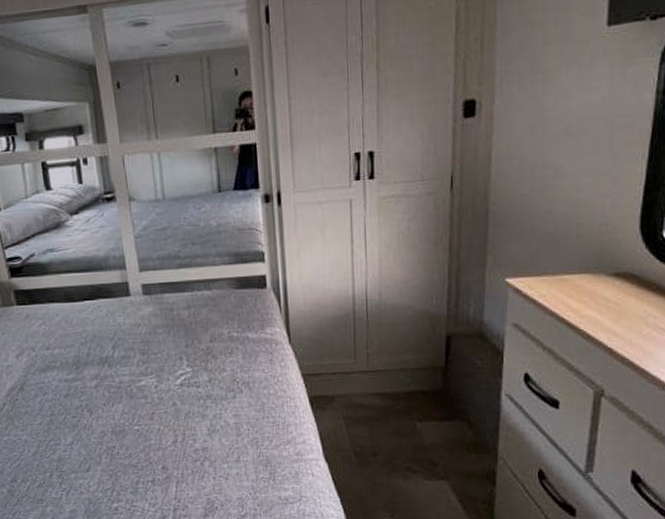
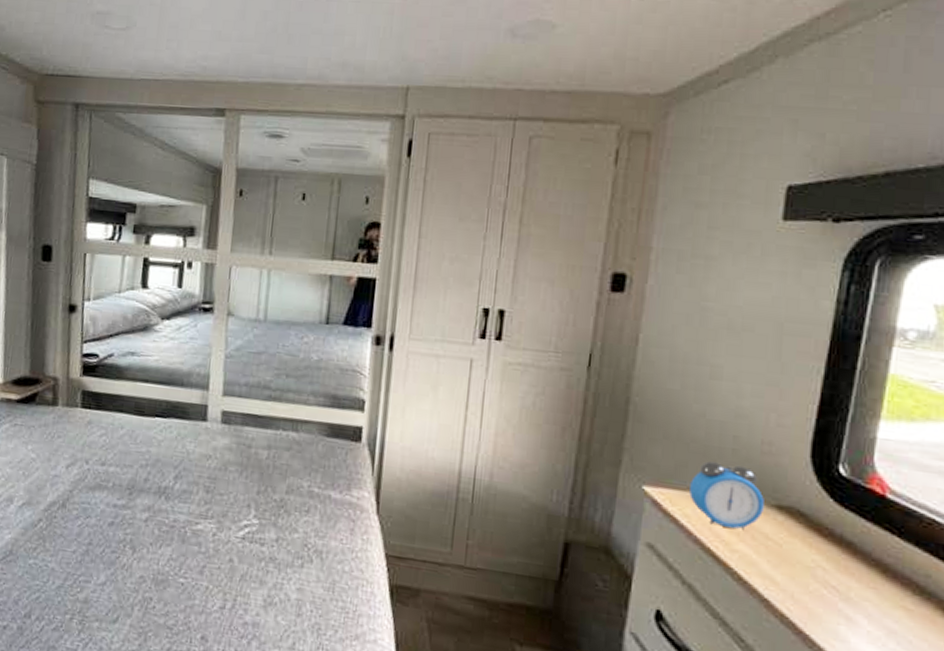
alarm clock: none [544,247,604,299] -> present [689,461,764,531]

